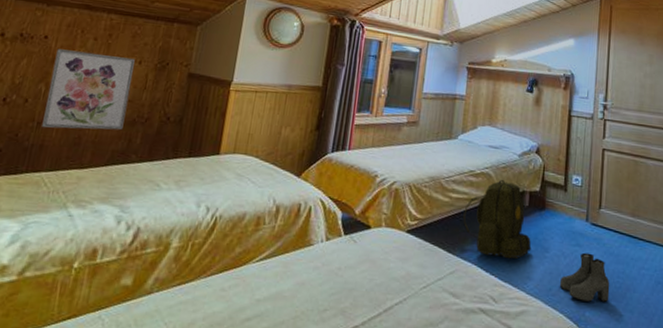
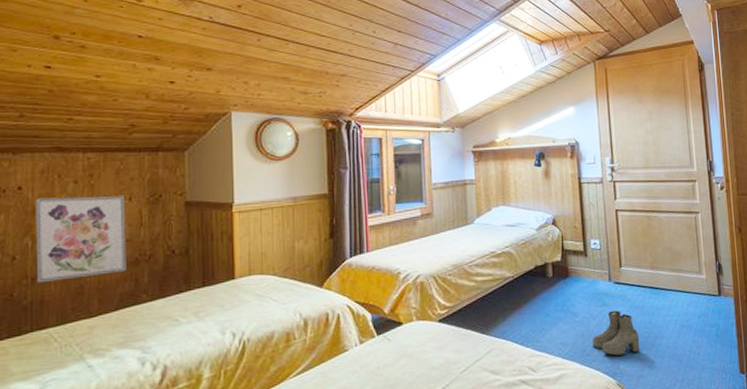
backpack: present [463,180,532,259] -> none [491,256,561,330]

